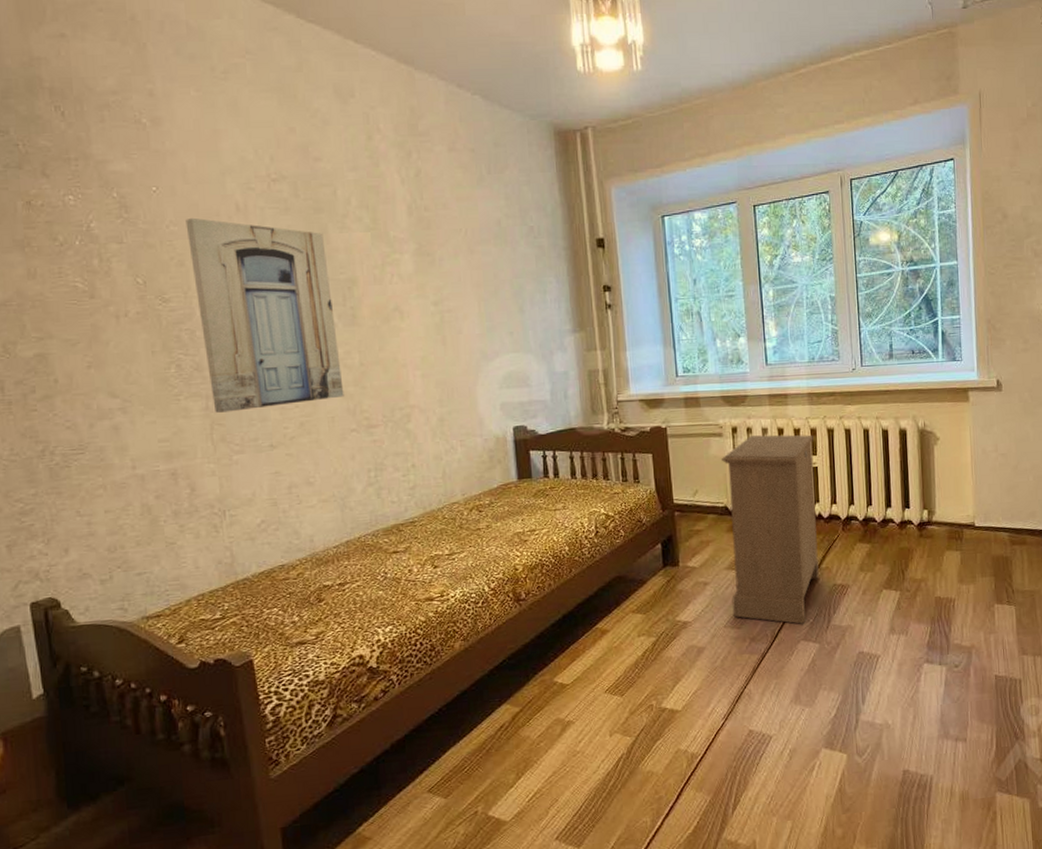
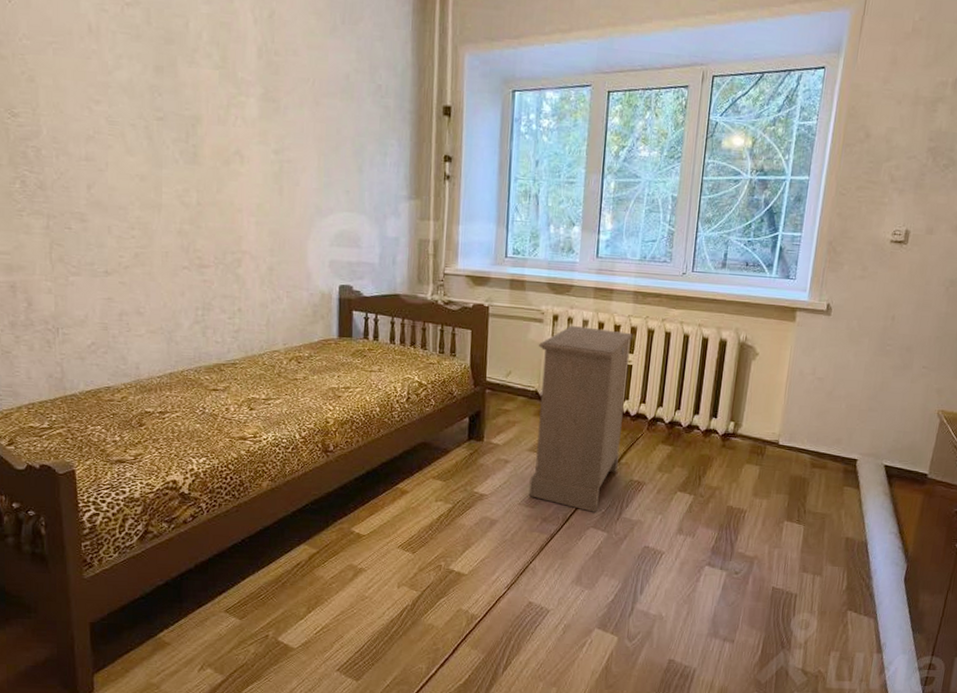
wall art: present [185,217,344,413] -> none [38,33,179,234]

